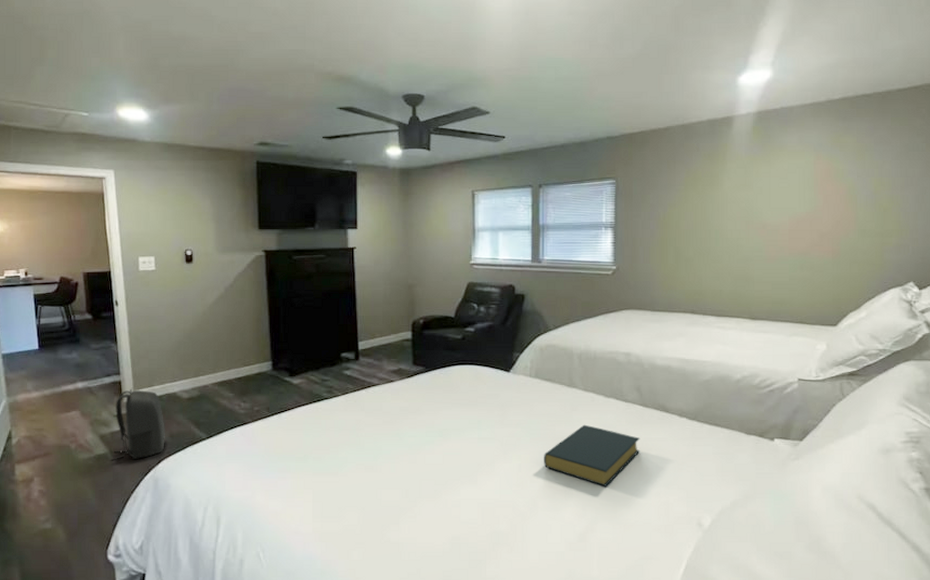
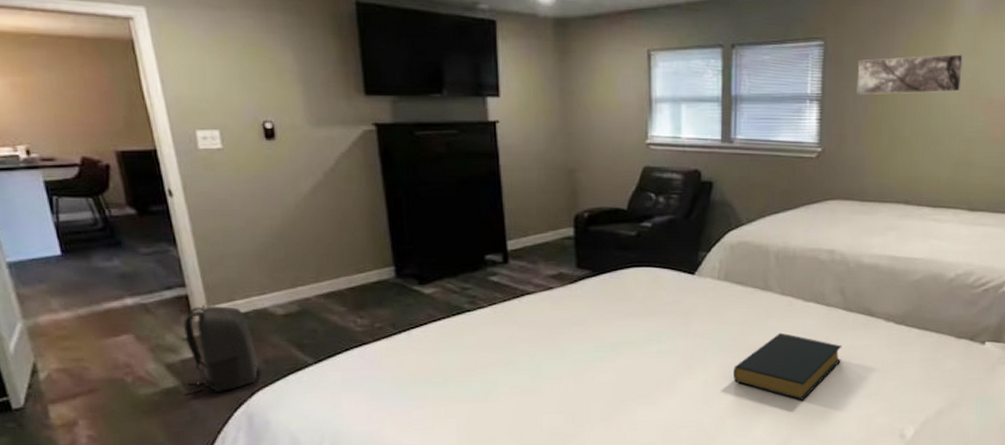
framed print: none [645,187,737,222] -> present [857,54,964,94]

